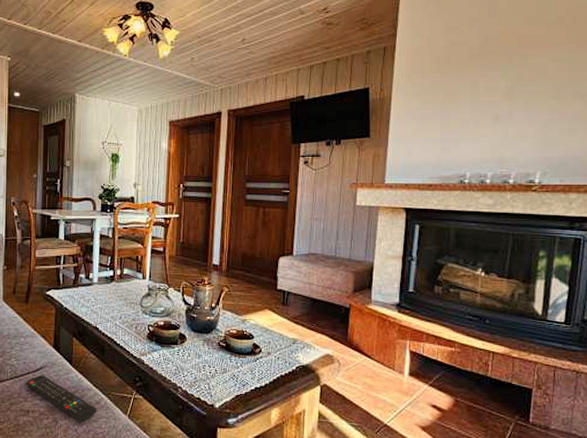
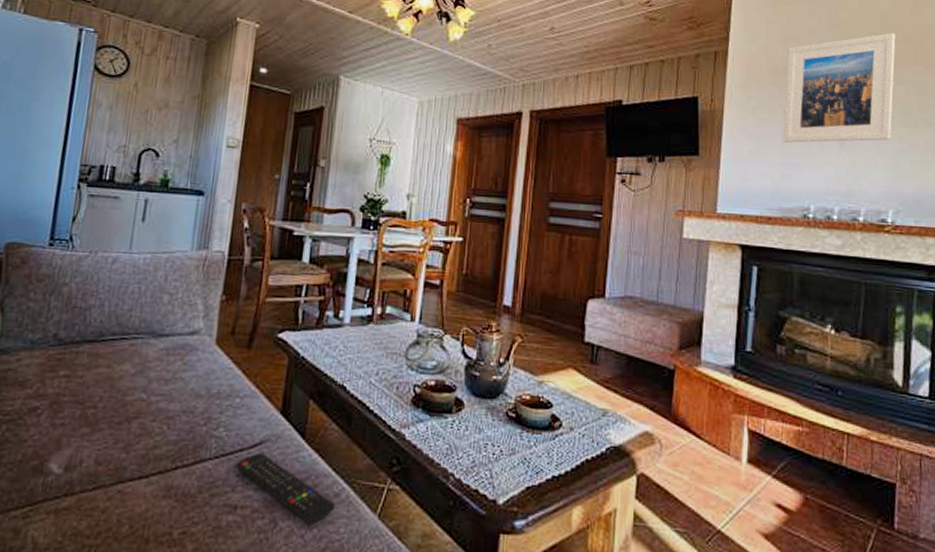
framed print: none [443,16,550,121] -> present [782,33,896,143]

